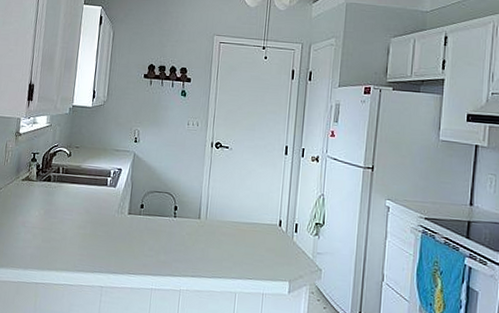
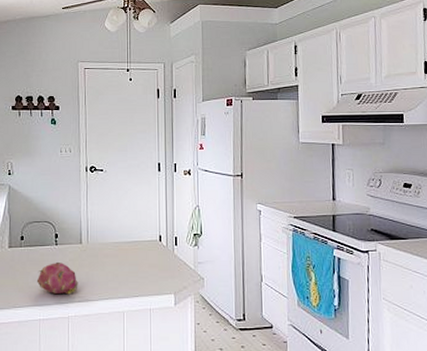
fruit: none [152,234,193,268] -> present [36,261,78,295]

